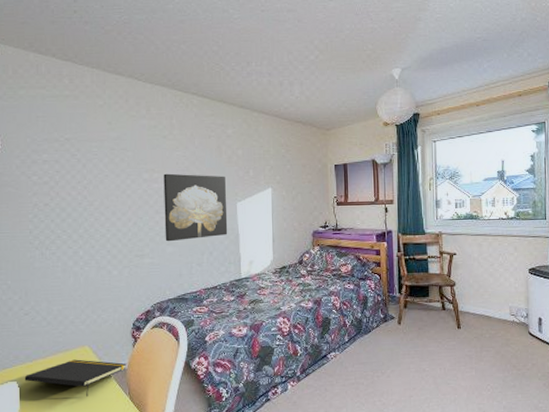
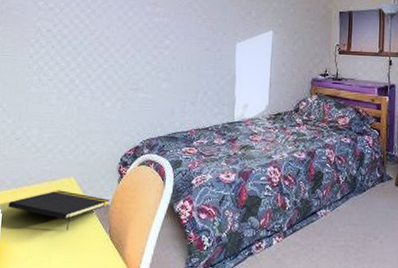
wall art: present [163,173,228,242] -> none [161,8,227,78]

